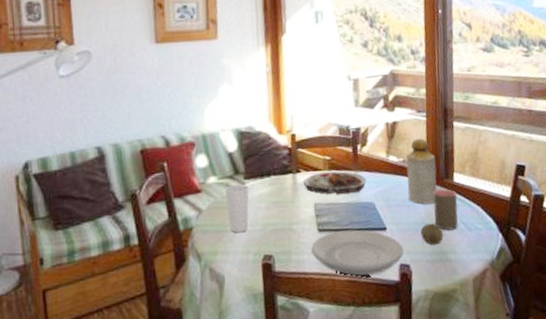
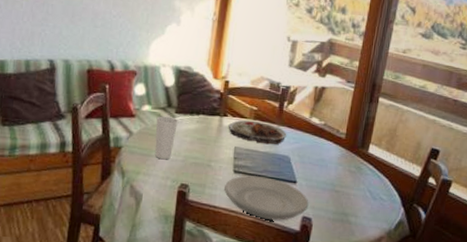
bottle: present [406,138,437,205] -> none [322,106,355,168]
fruit: present [420,223,443,245] -> none [327,185,349,206]
cup: present [433,189,458,231] -> none [342,156,369,196]

